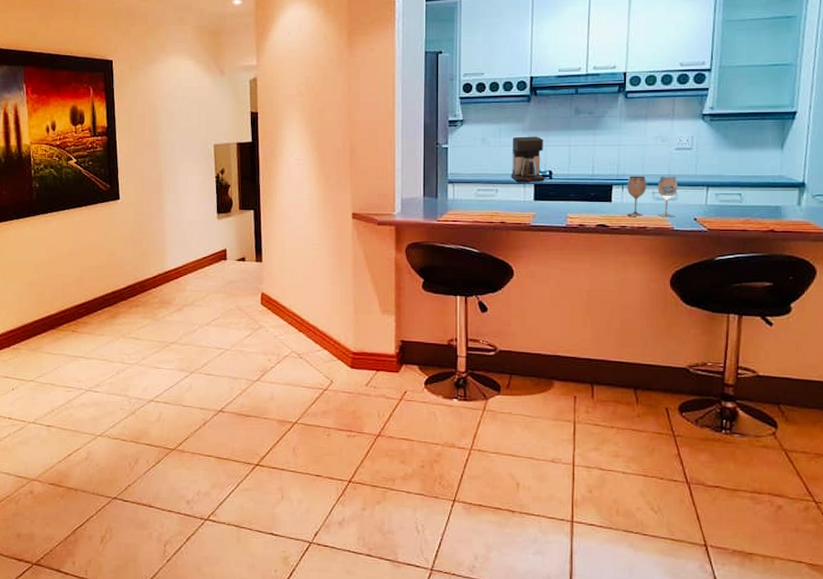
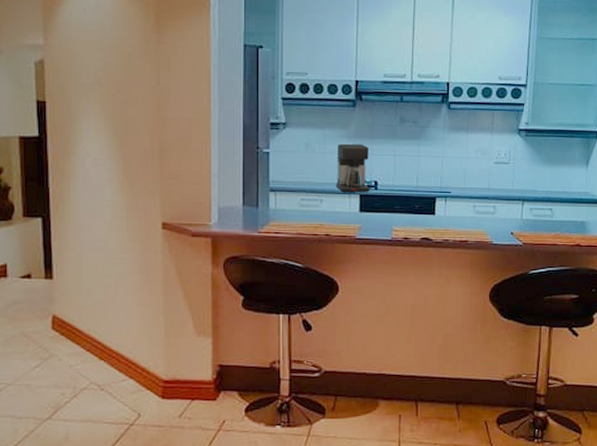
wineglass: present [626,176,677,217] -> none [449,188,496,231]

